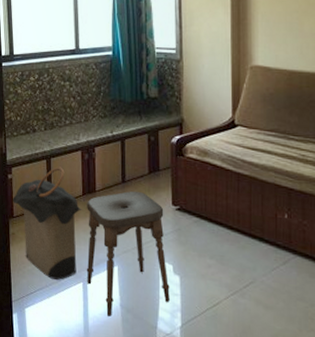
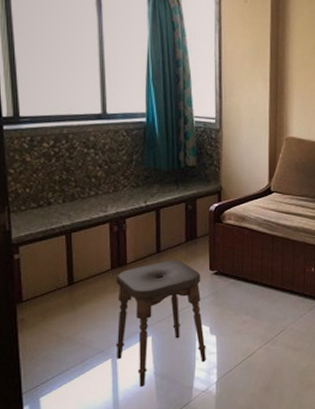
laundry hamper: present [12,167,82,280] -> none [20,241,110,361]

